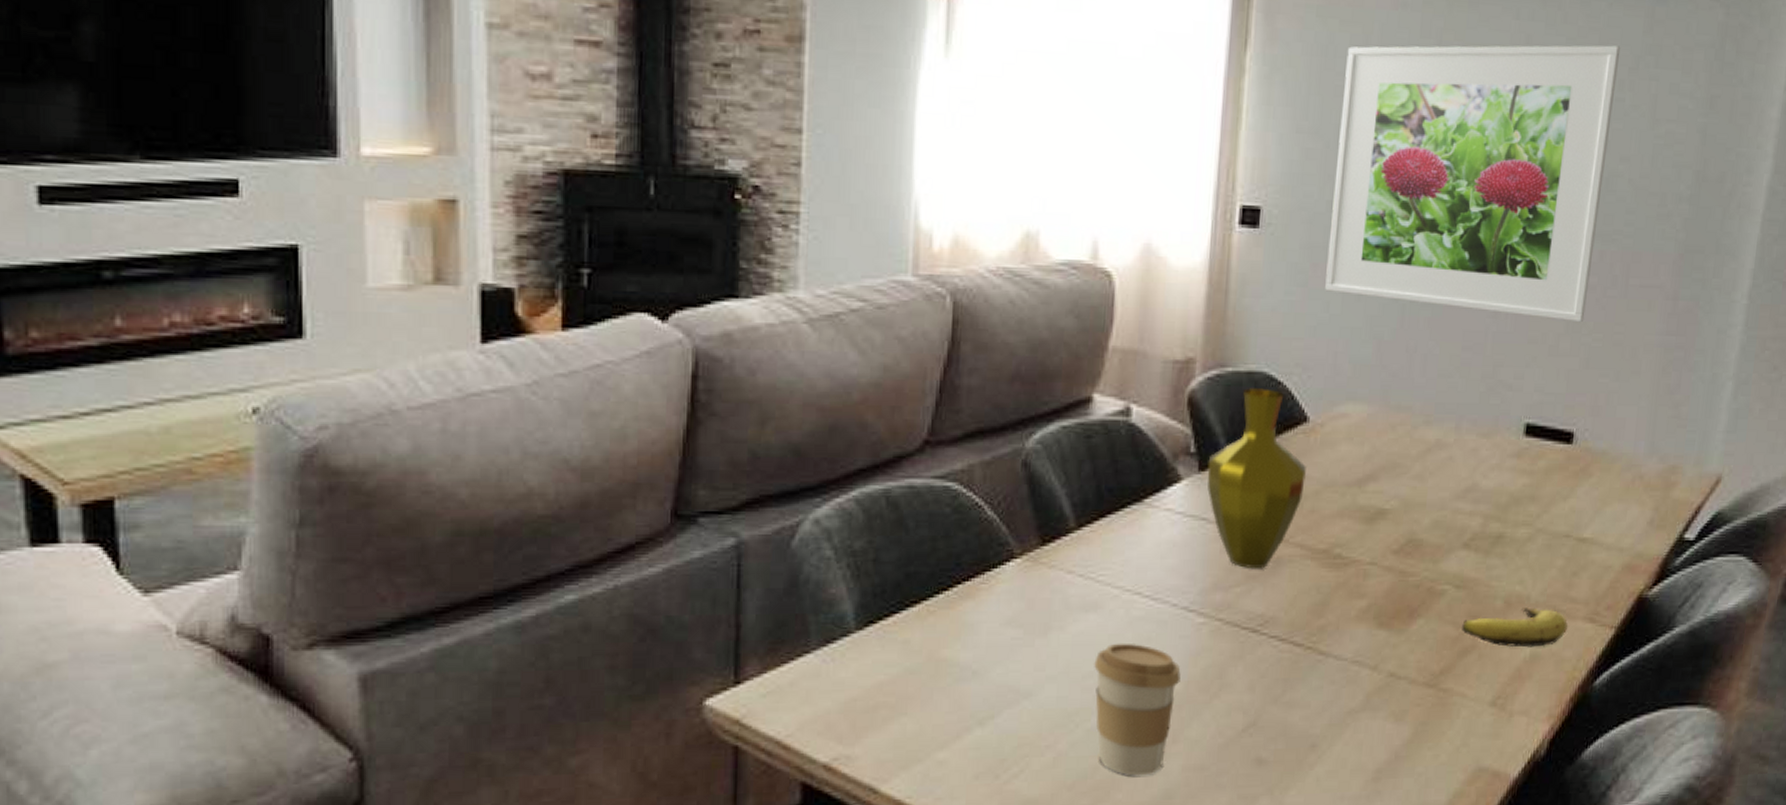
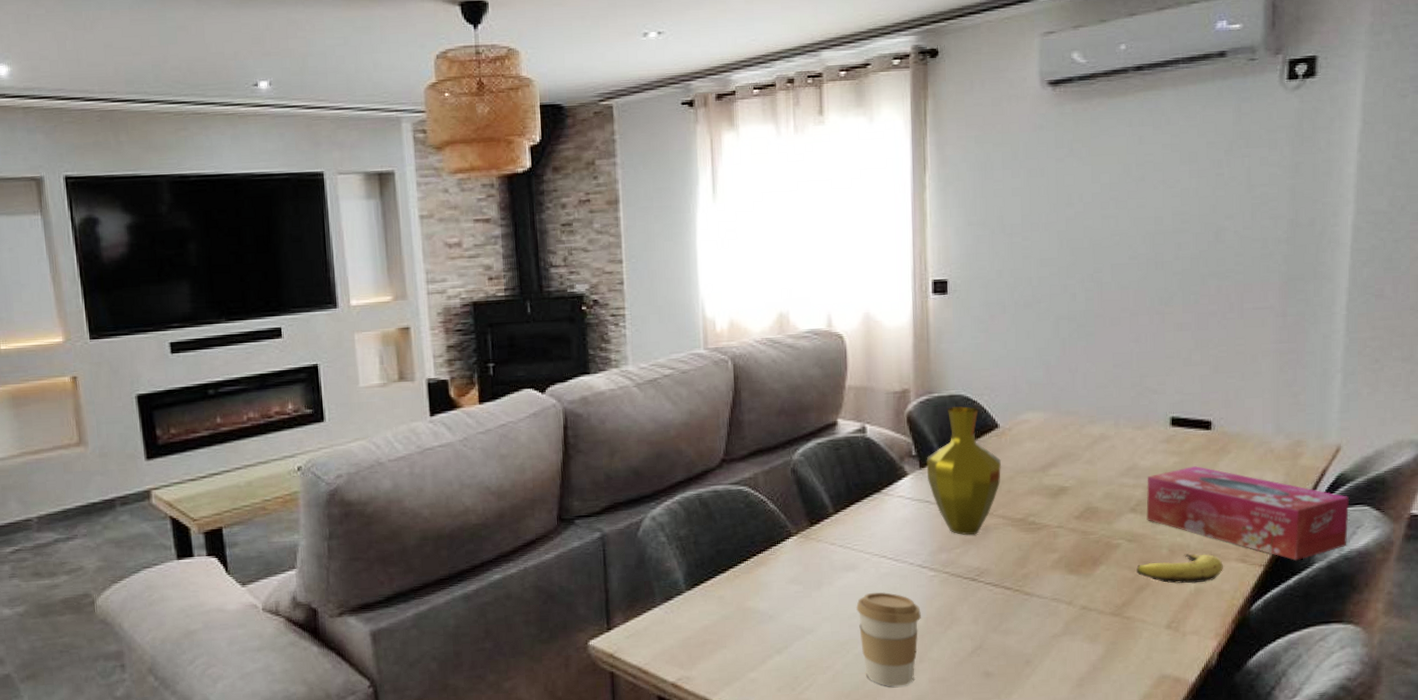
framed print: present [1325,45,1621,322] -> none [1001,136,1216,340]
tissue box: none [1481,491,1724,623] -> present [1146,466,1349,561]

